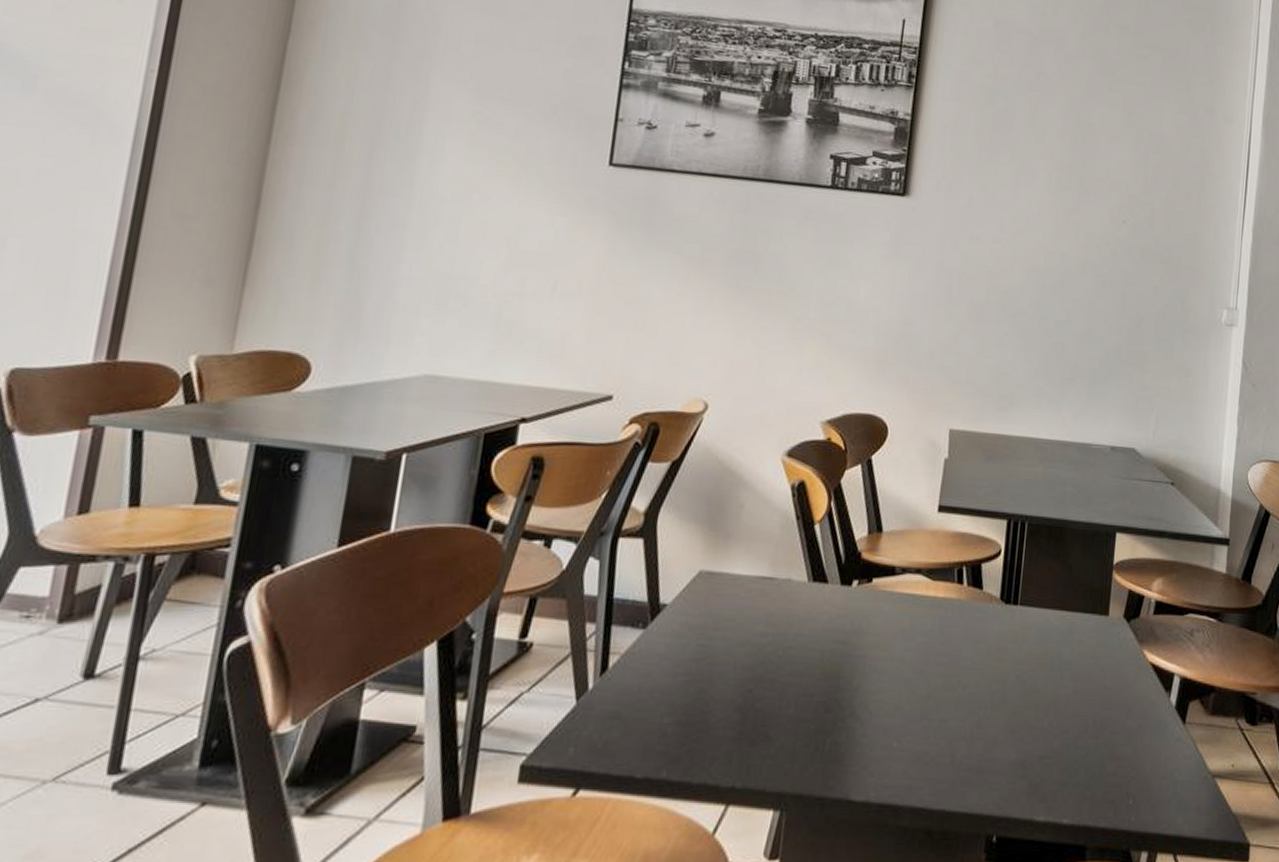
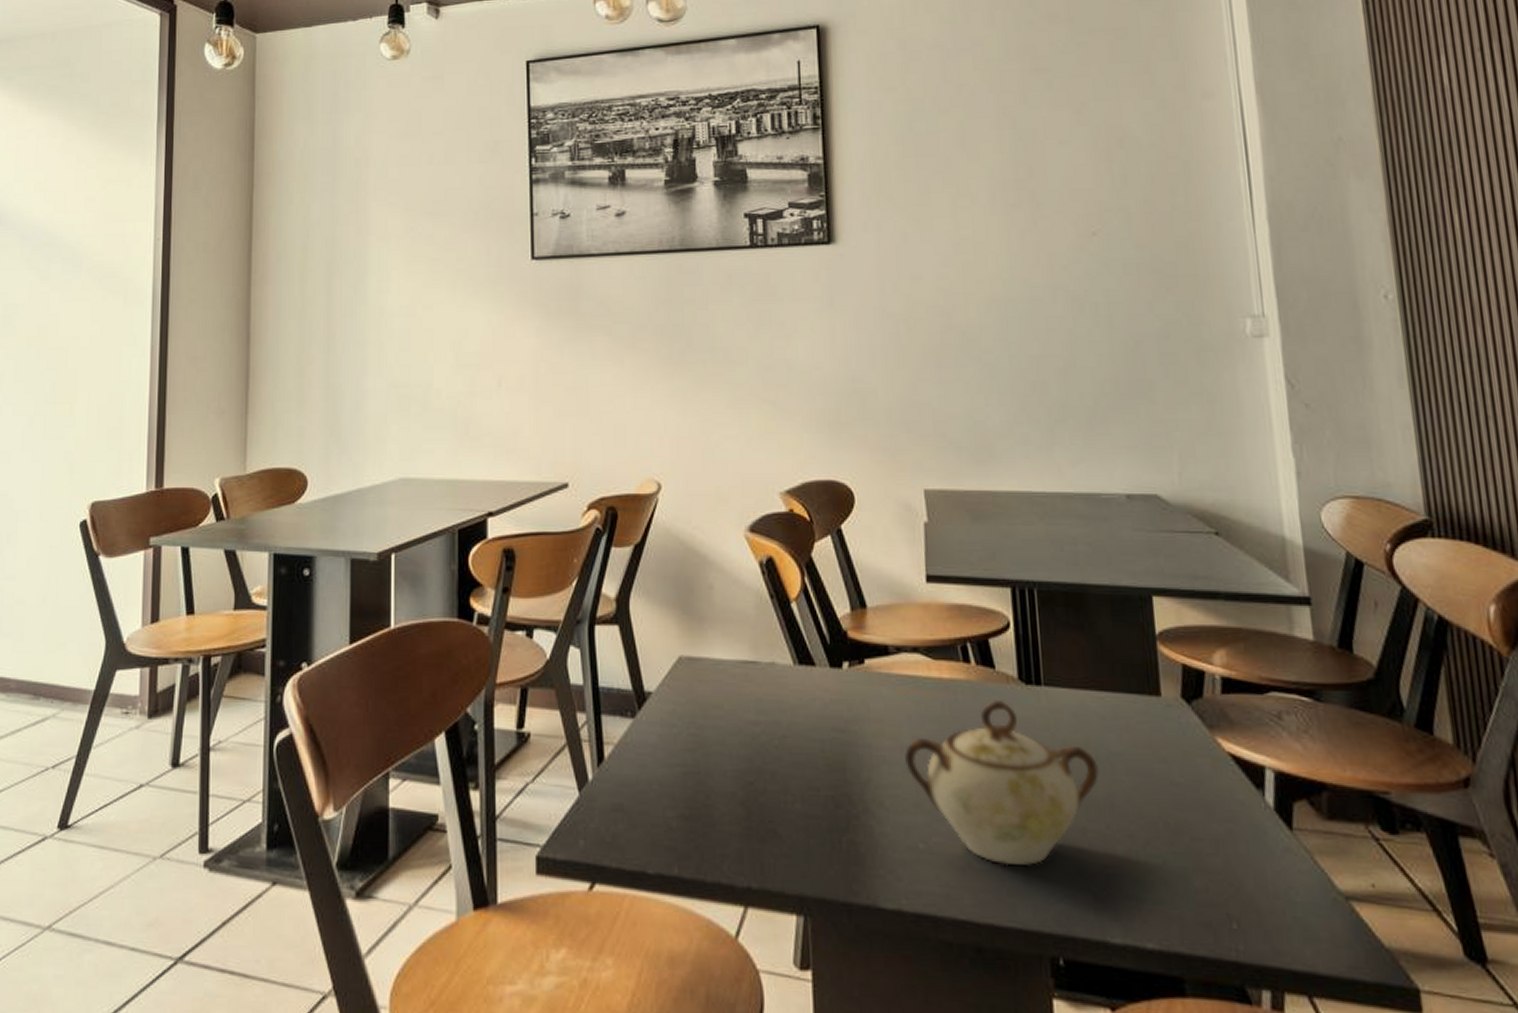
sugar bowl: none [893,616,1051,760] -> present [905,699,1099,866]

